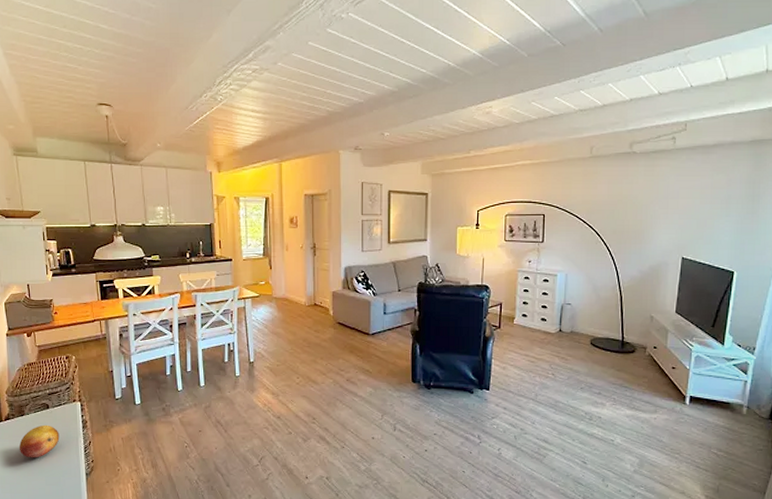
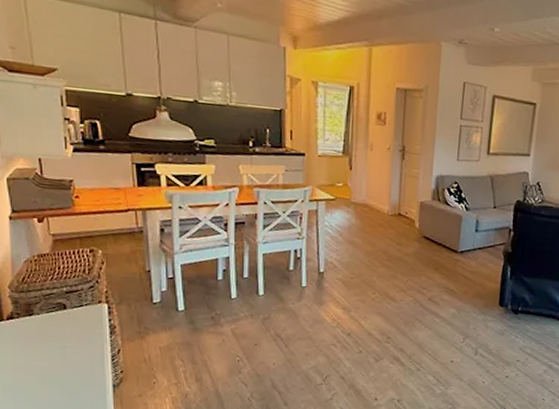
fruit: present [19,424,60,458] -> none [25,327,80,365]

